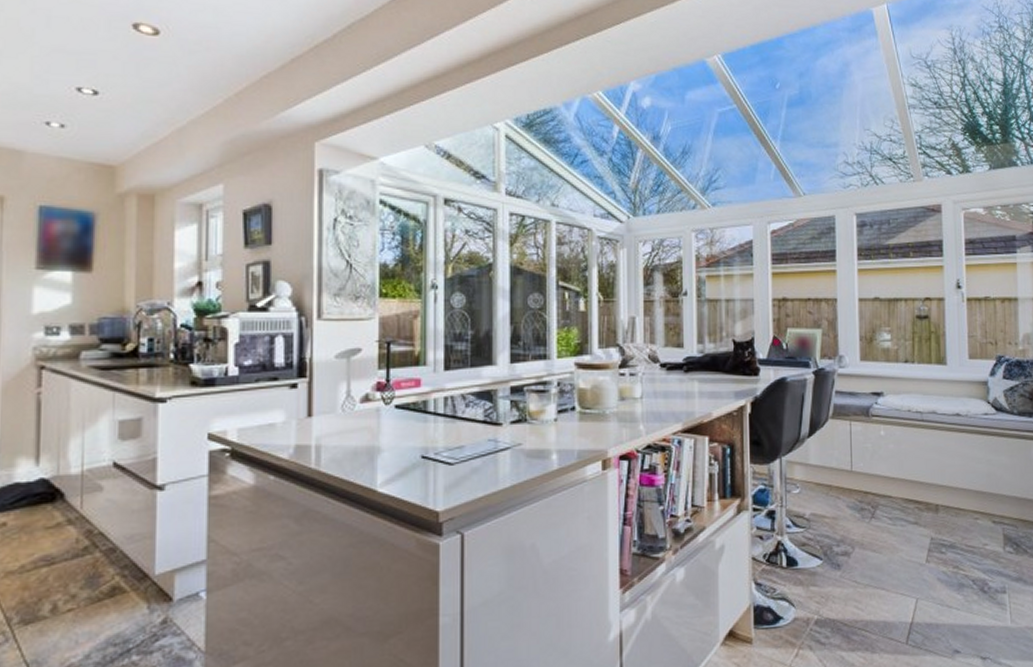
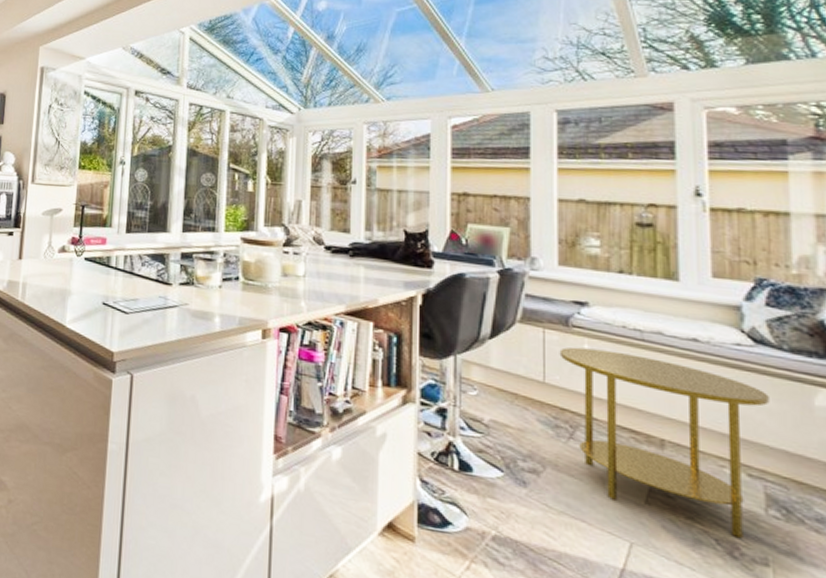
side table: none [862,433,1006,576] -> present [559,347,770,539]

